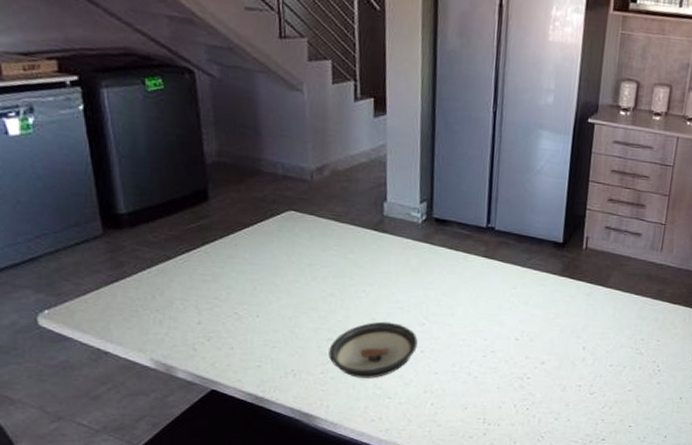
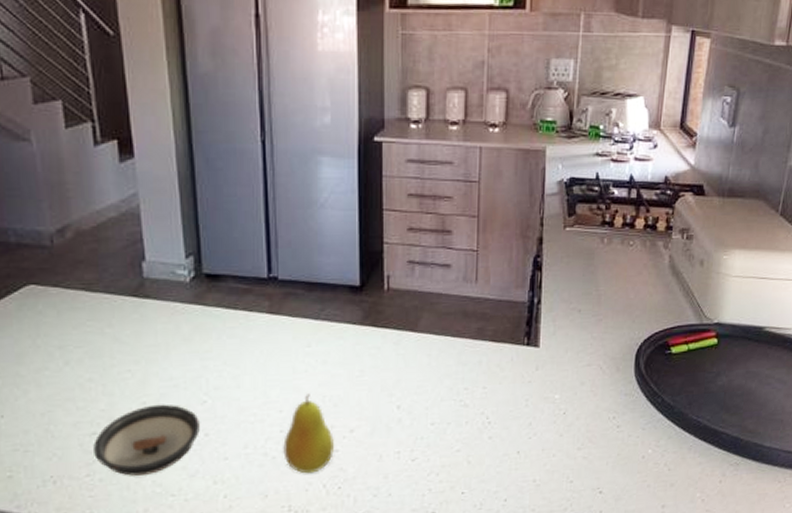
fruit: none [484,328,527,394] -> present [283,393,334,474]

